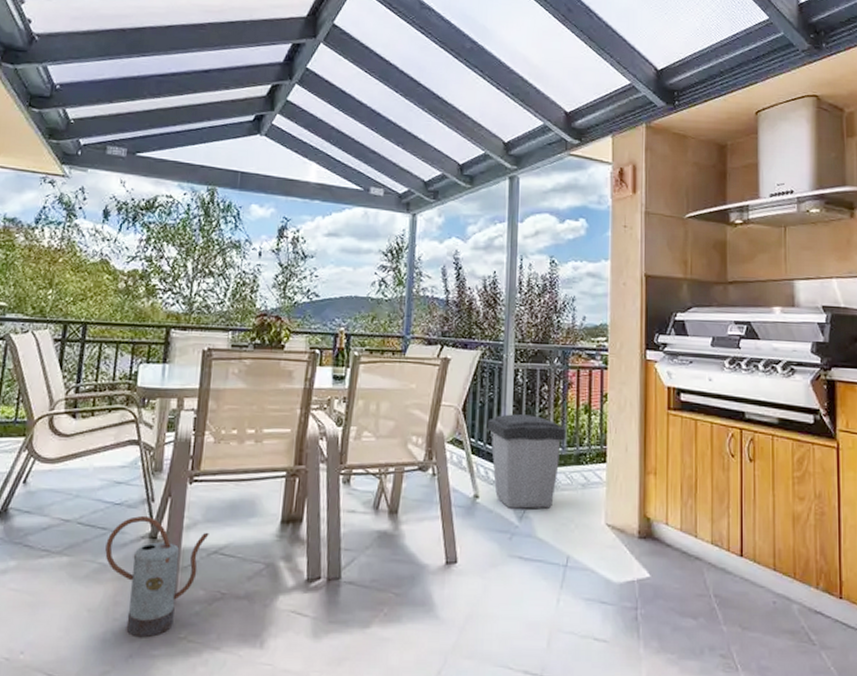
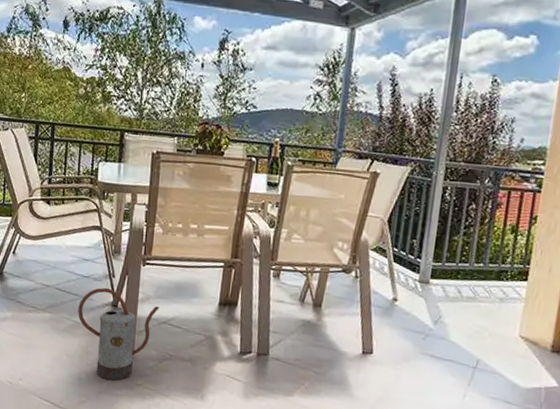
trash can: present [488,414,566,509] -> none [411,228,490,317]

